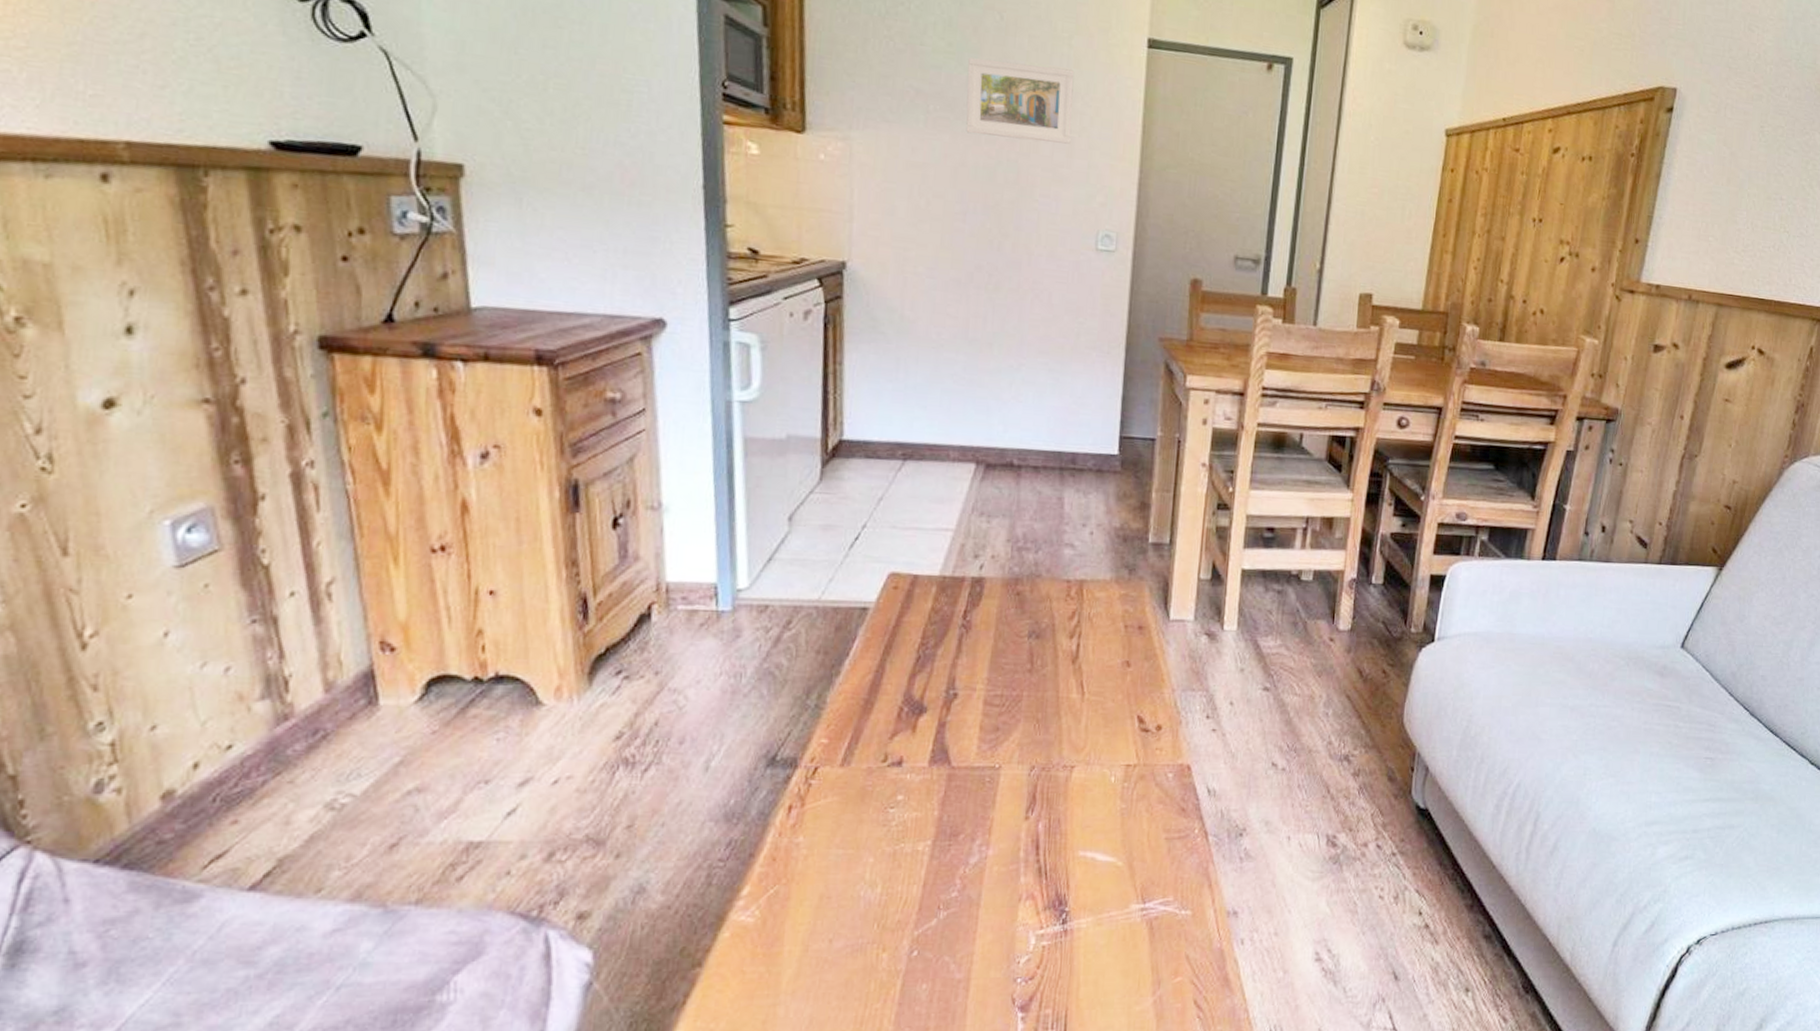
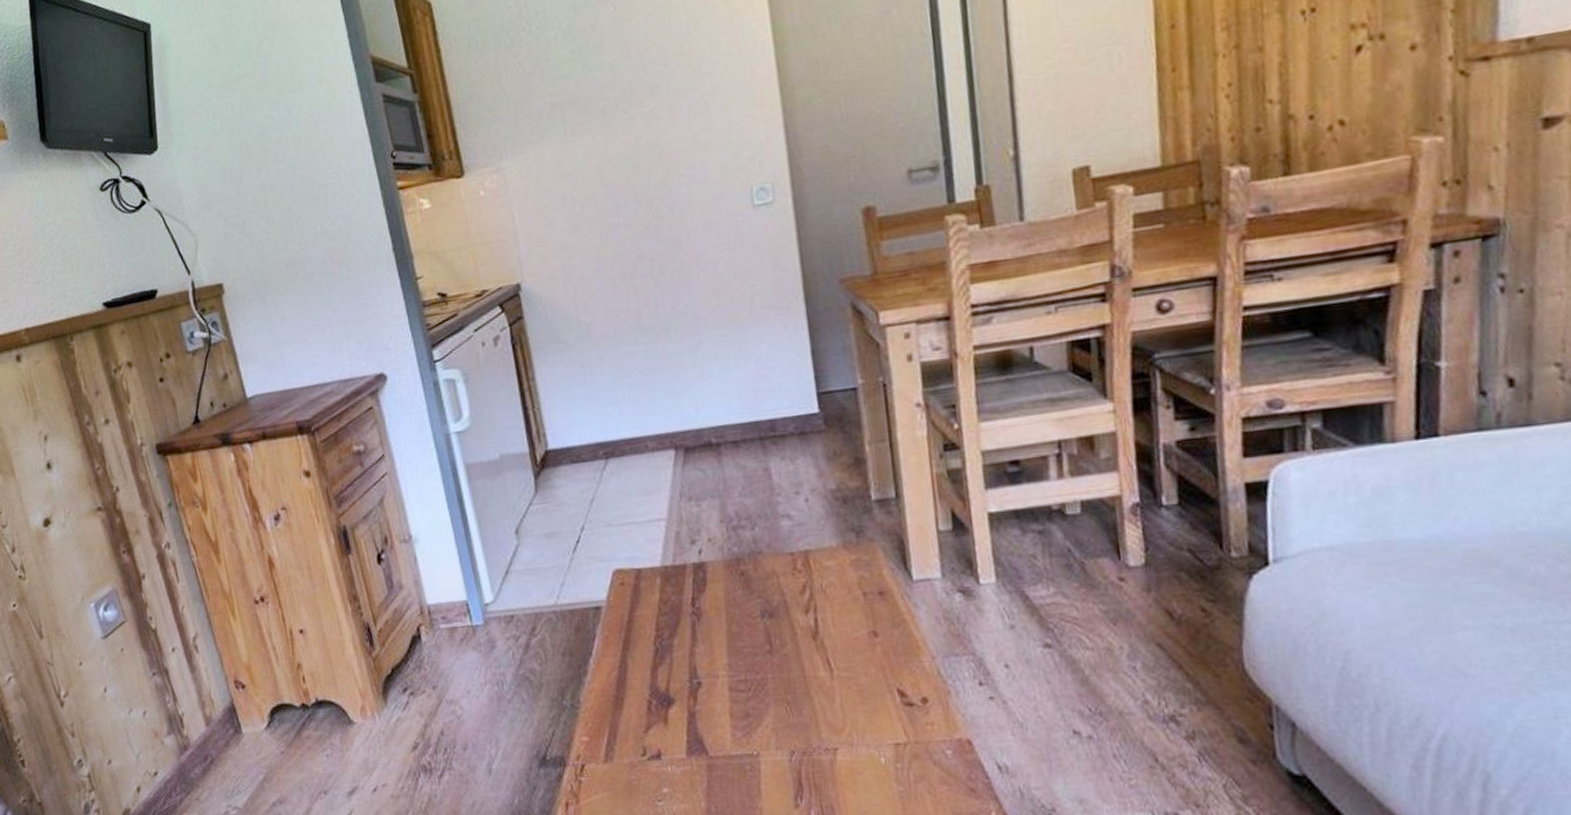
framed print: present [966,57,1075,144] -> none [592,33,706,130]

